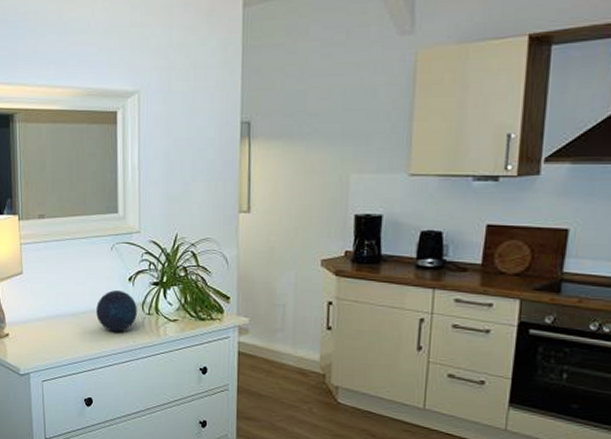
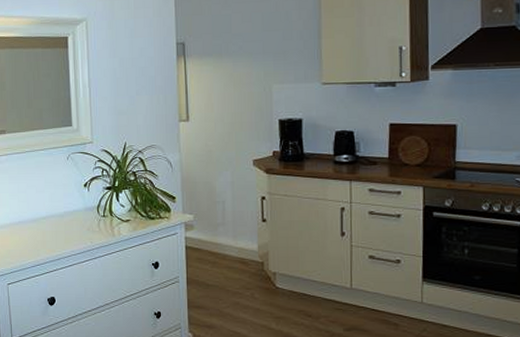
decorative orb: present [96,290,138,332] -> none [56,196,94,234]

